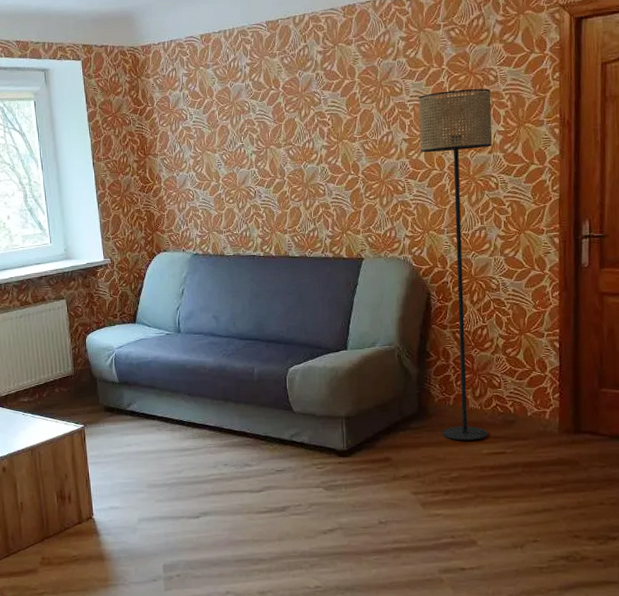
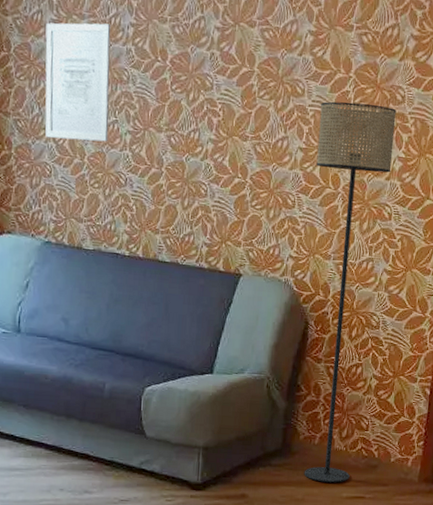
wall art: none [180,68,237,169] -> present [45,22,111,142]

